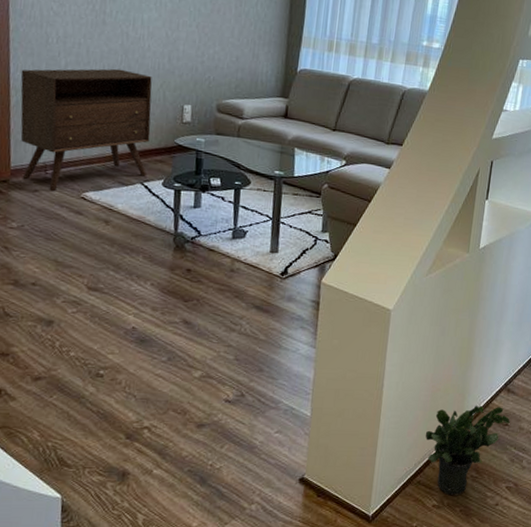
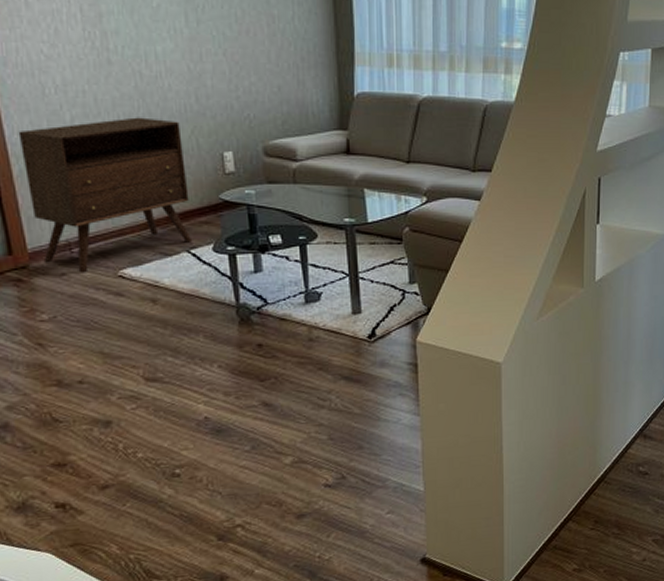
potted plant: present [425,405,510,496] -> none [556,455,650,557]

